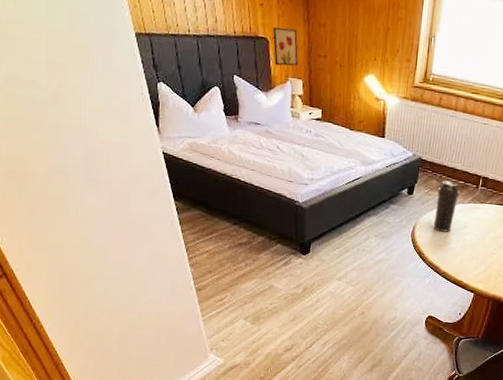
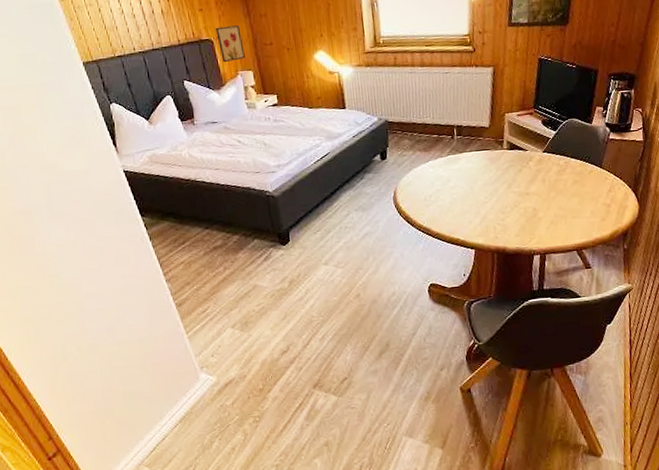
water bottle: present [434,181,460,232] -> none [411,138,436,191]

